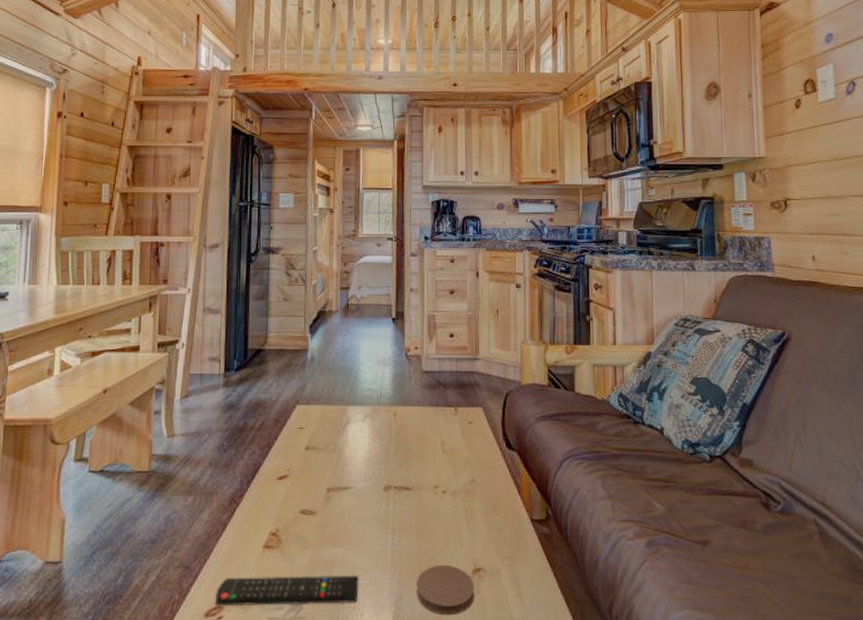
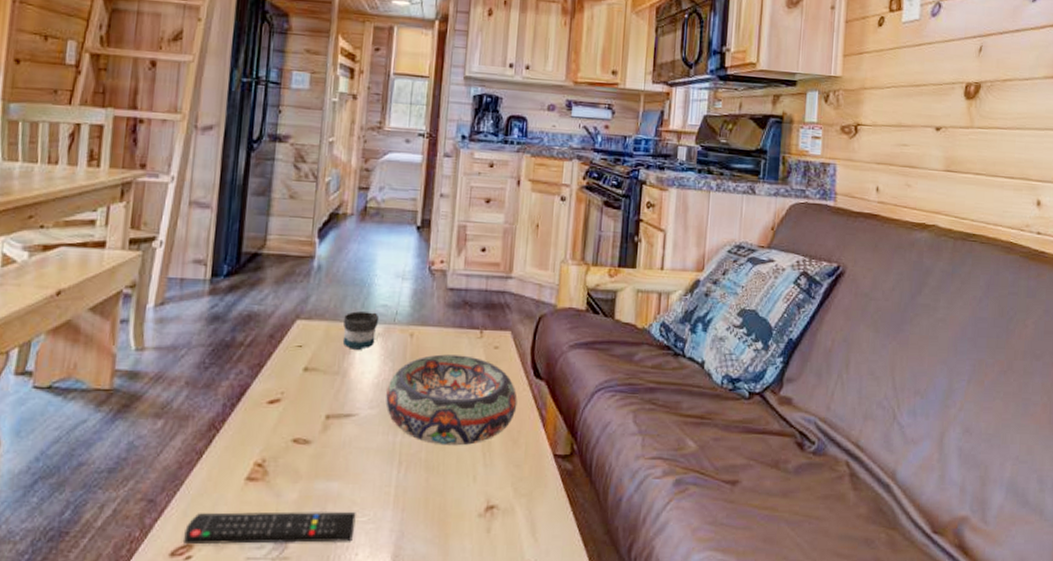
mug: none [336,396,366,429] -> present [342,311,380,350]
decorative bowl: none [377,431,493,513] -> present [386,354,518,446]
coaster: present [417,564,474,616] -> none [420,501,486,556]

